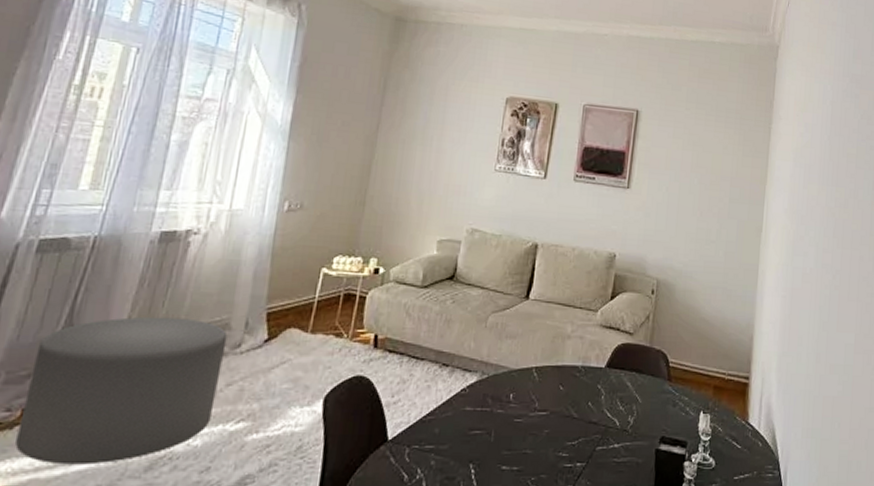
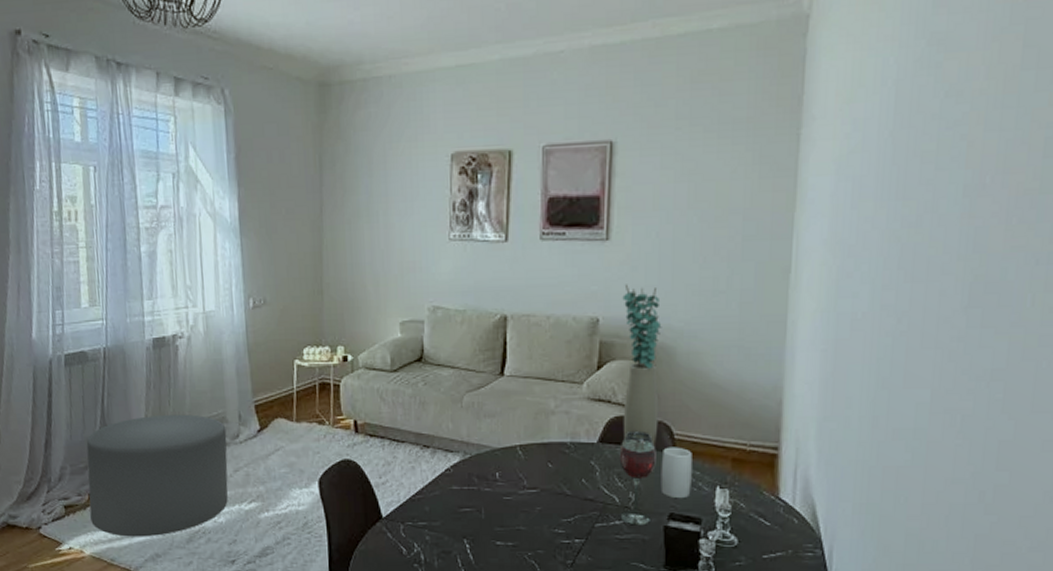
wineglass: none [619,357,654,449] -> present [619,430,656,526]
vase: none [628,227,666,372] -> present [622,284,662,445]
cup: none [655,373,683,422] -> present [660,447,693,498]

